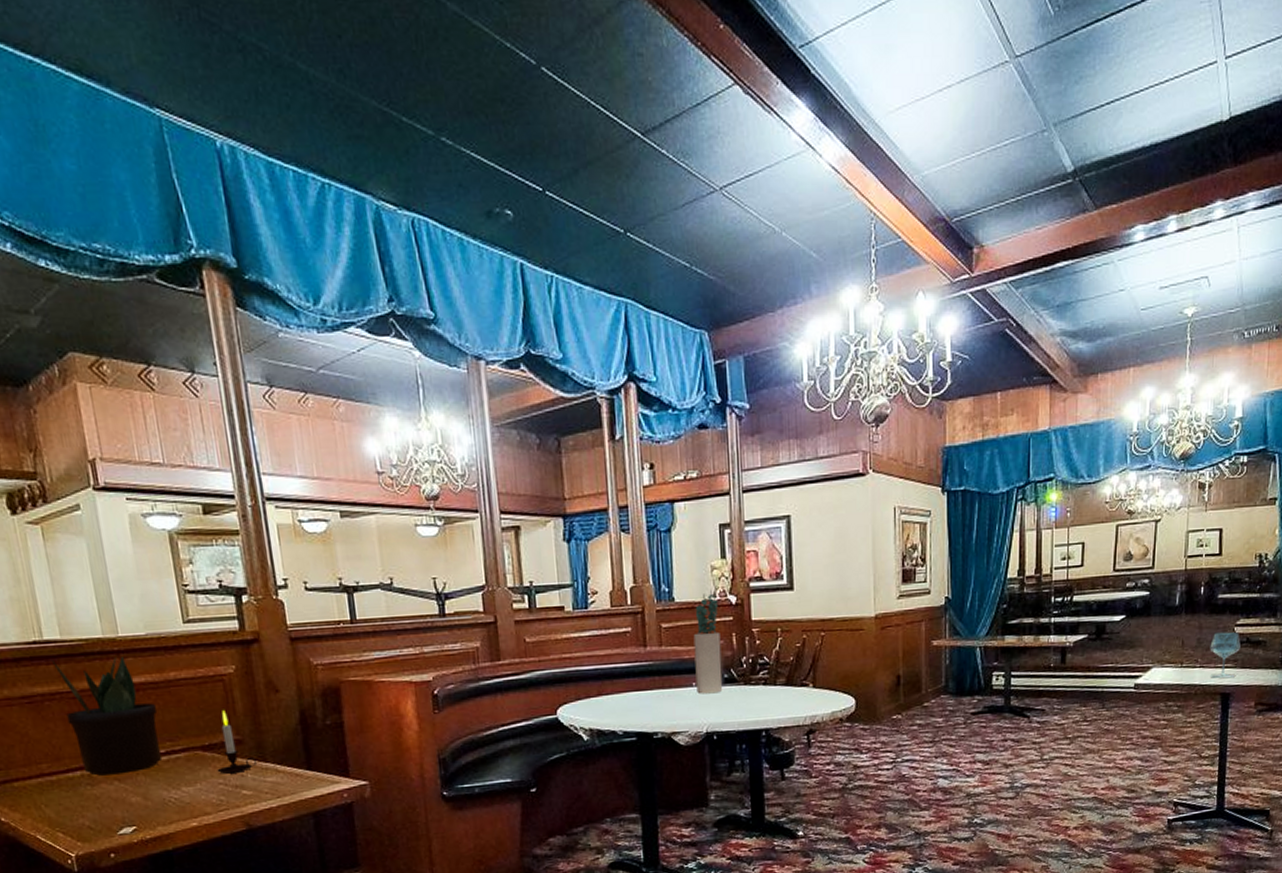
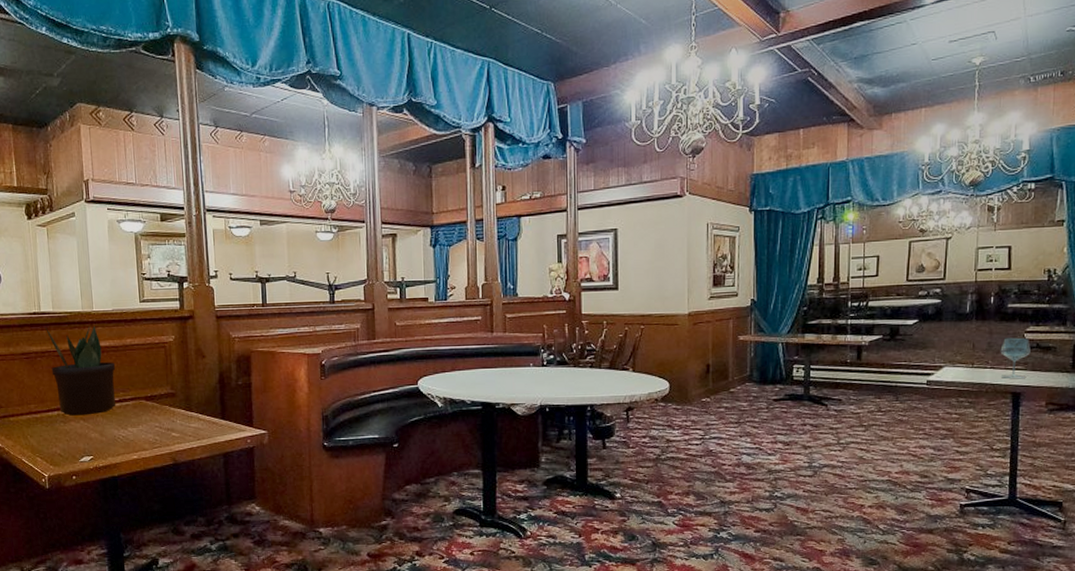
candle: present [217,710,258,774] -> none [155,370,185,419]
vase: present [693,590,723,695] -> none [532,288,556,373]

